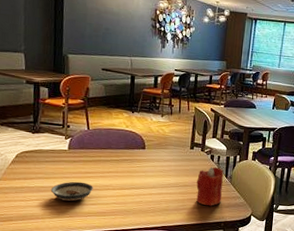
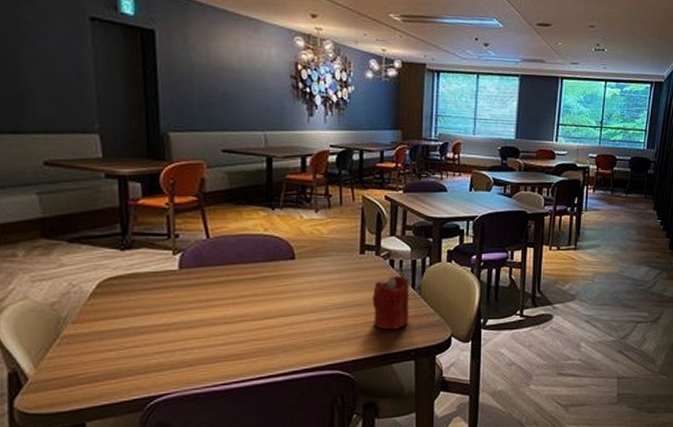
saucer: present [50,181,93,202] -> none [155,314,221,345]

